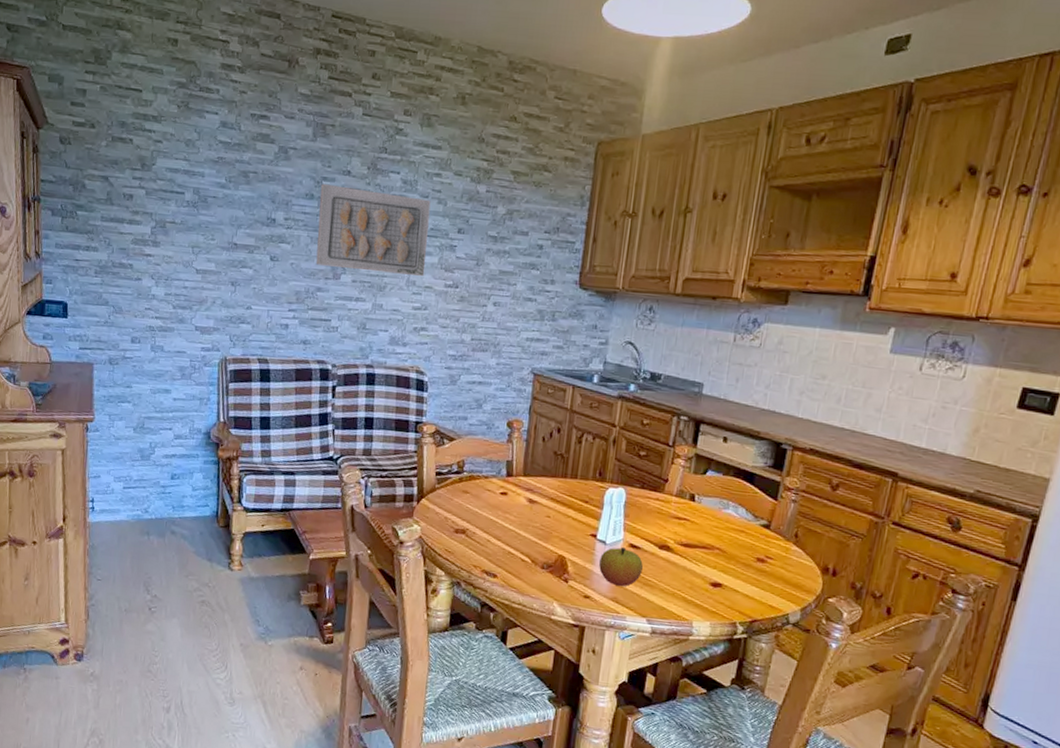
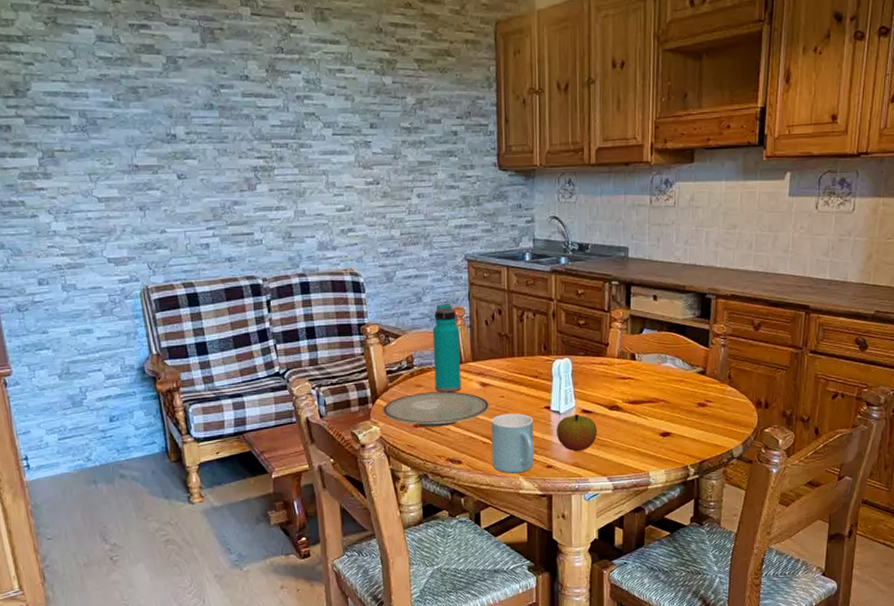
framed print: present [315,183,431,277] -> none [219,91,343,178]
plate: none [426,499,534,537] -> present [383,391,489,428]
water bottle: none [481,413,515,504] -> present [432,303,462,393]
mug: none [528,534,578,598] -> present [491,413,535,474]

